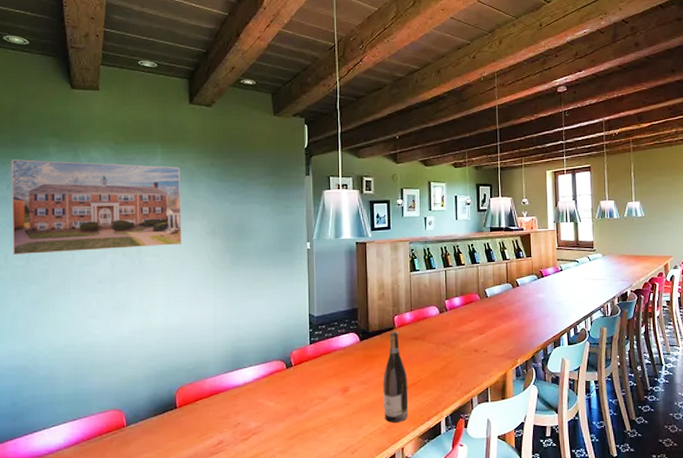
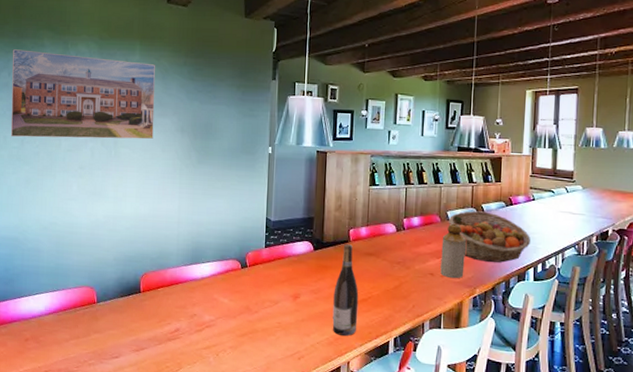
bottle: none [482,299,506,353] -> present [440,223,466,279]
fruit basket: none [487,285,563,333] -> present [448,211,531,263]

